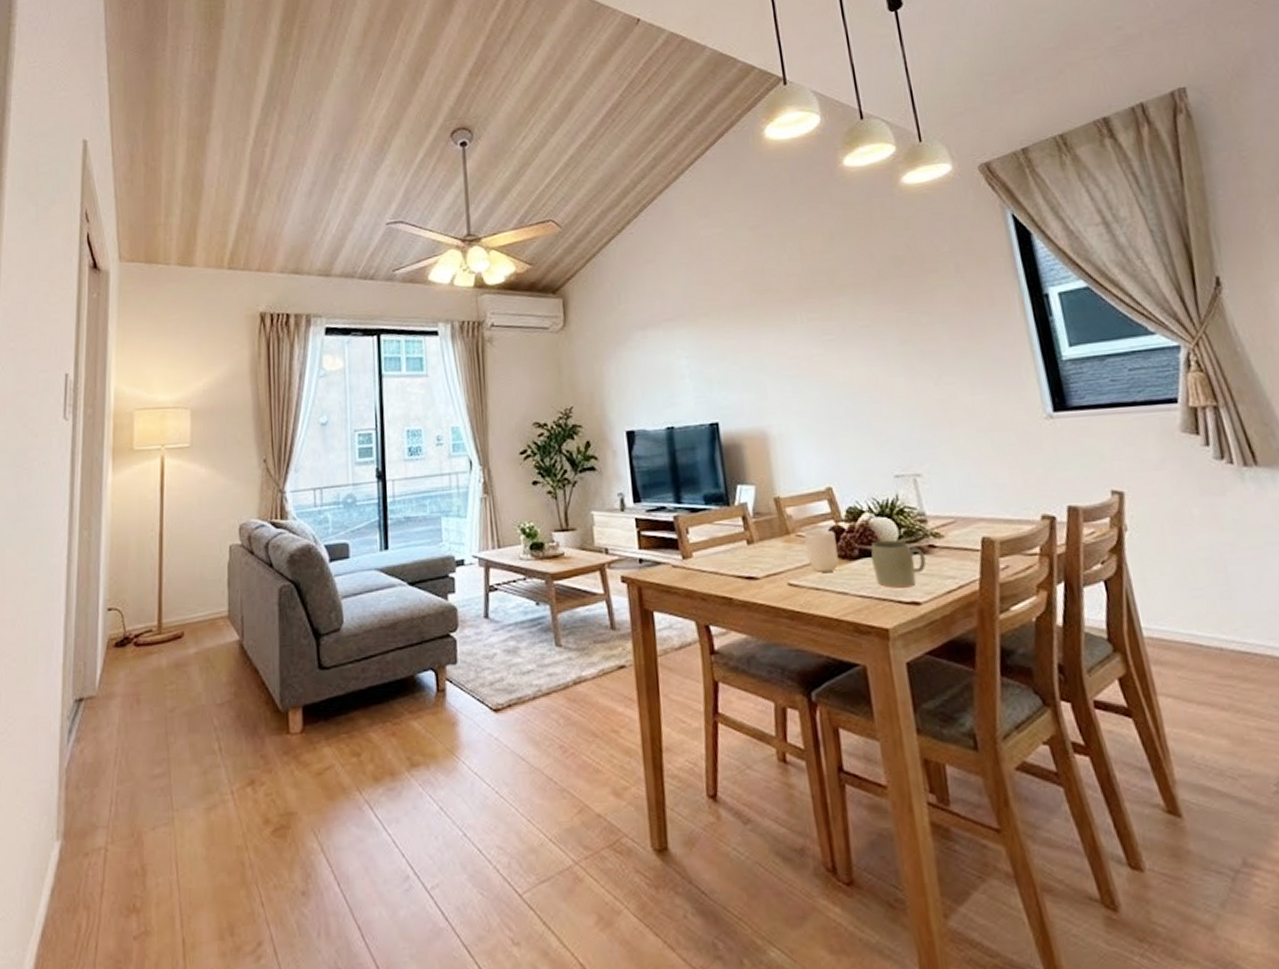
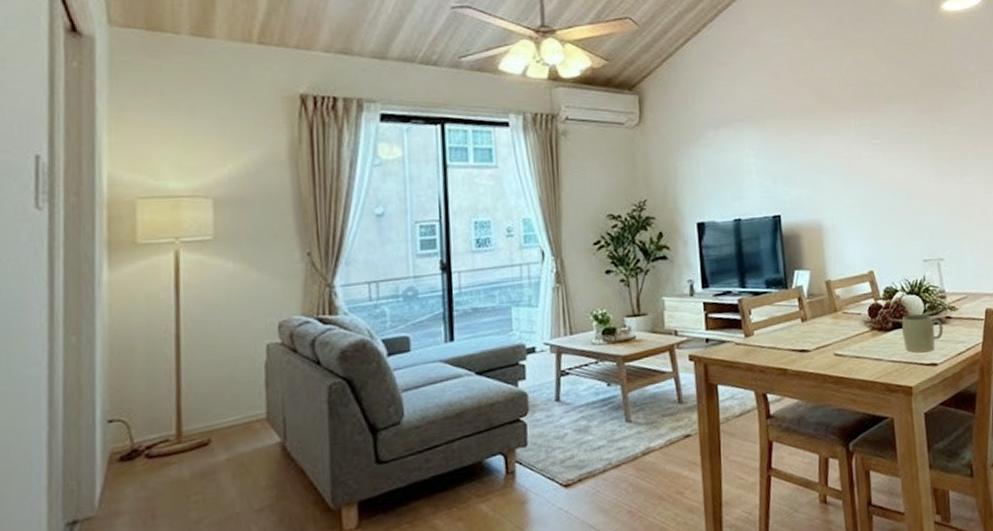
cup: present [803,529,839,572] -> none [848,306,876,343]

